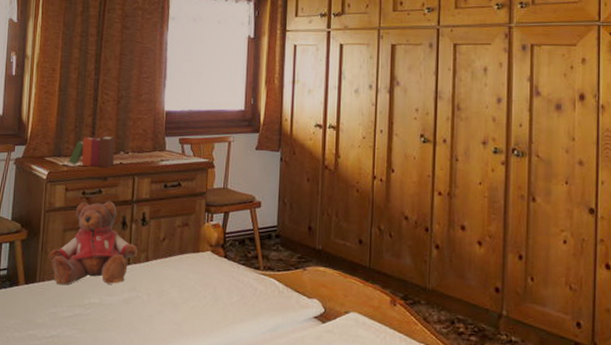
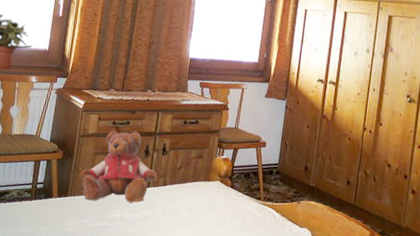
books: present [68,136,116,169] -> none [102,74,145,104]

